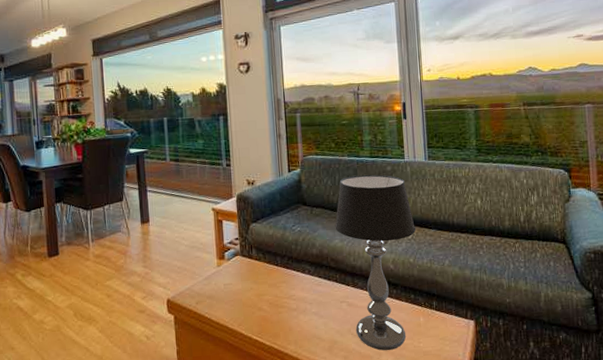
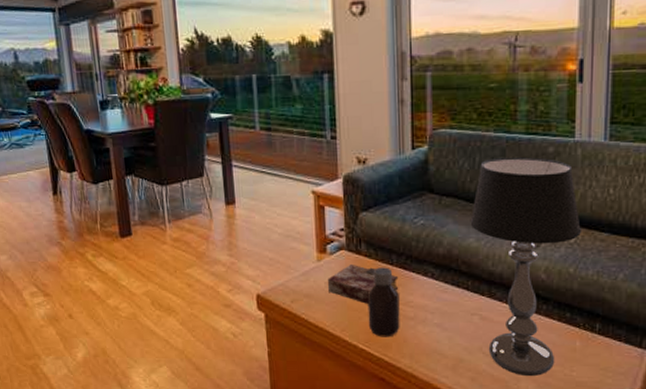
book: none [226,267,284,300] -> present [327,263,399,304]
bottle: none [258,268,286,328] -> present [367,267,400,337]

